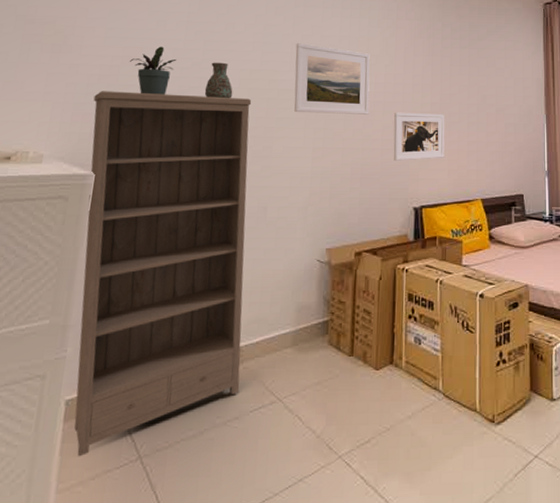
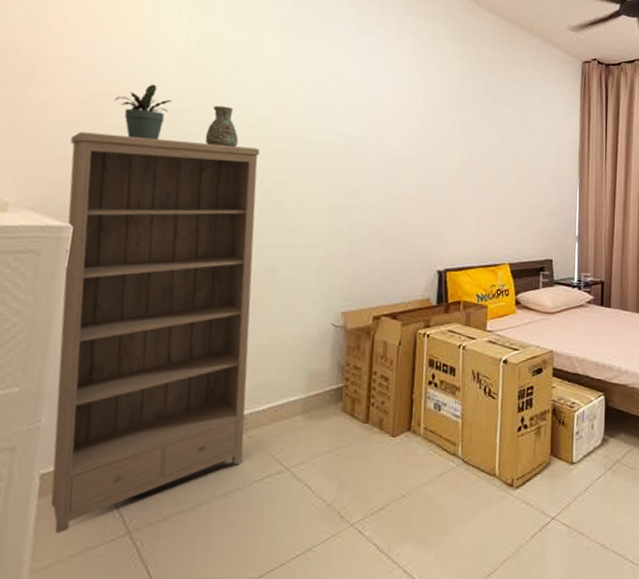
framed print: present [294,43,370,115] -> none [308,89,395,171]
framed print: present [393,112,445,161] -> none [417,169,474,222]

